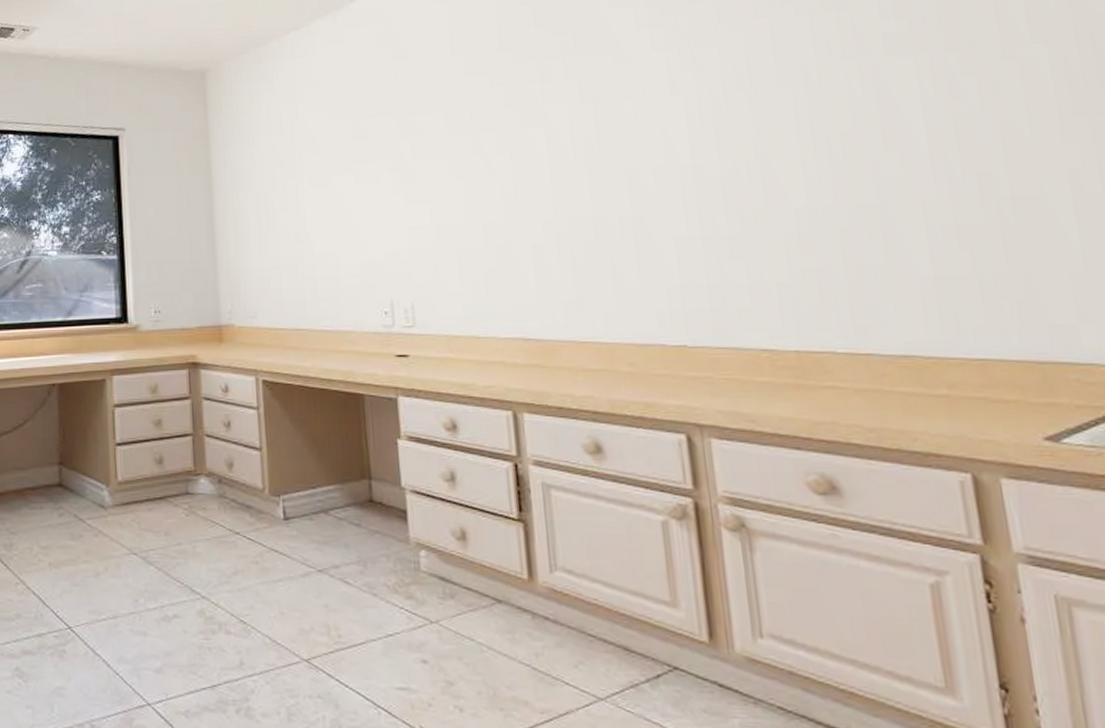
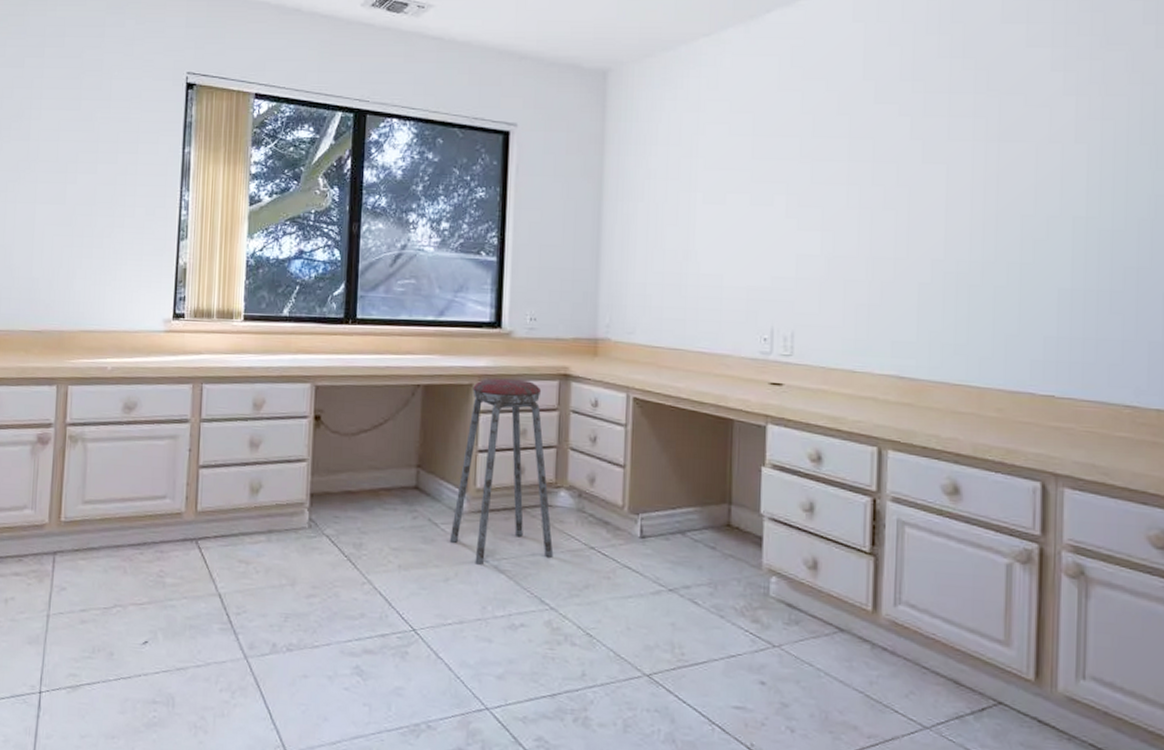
music stool: none [96,371,200,559] -> present [449,378,554,566]

